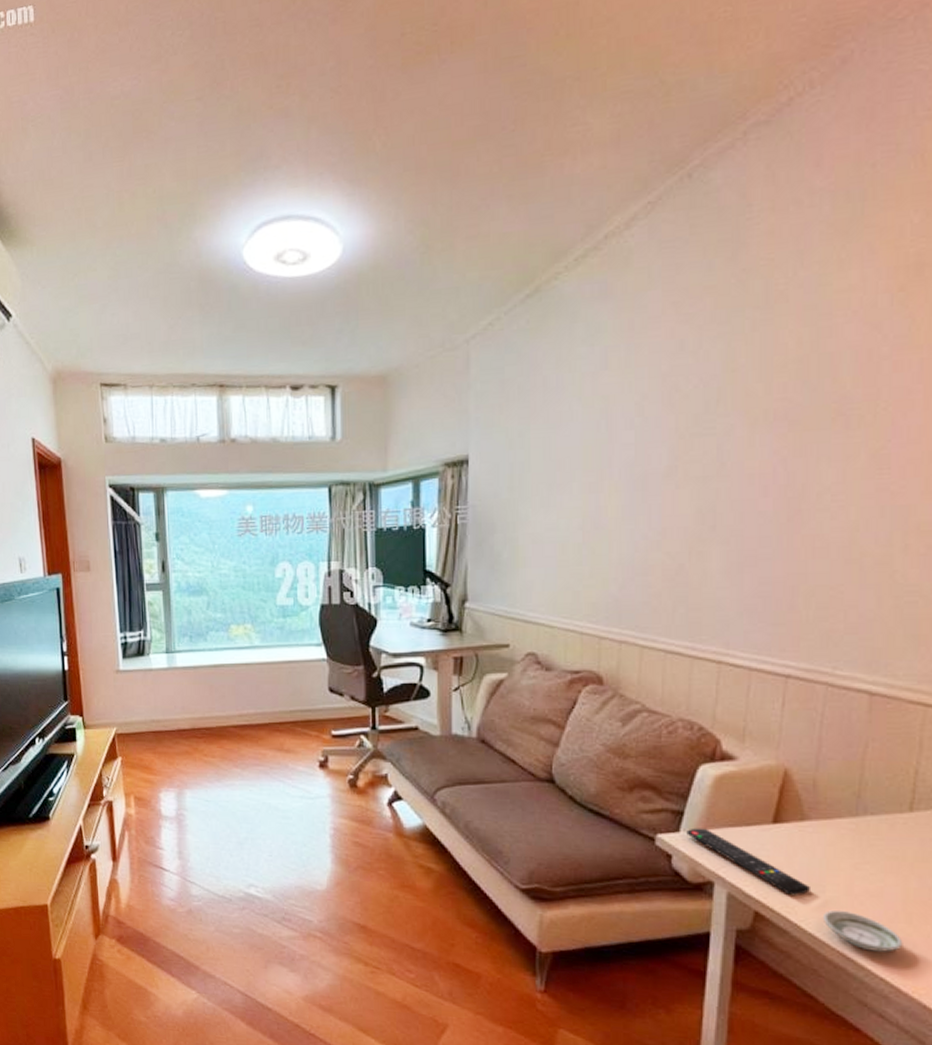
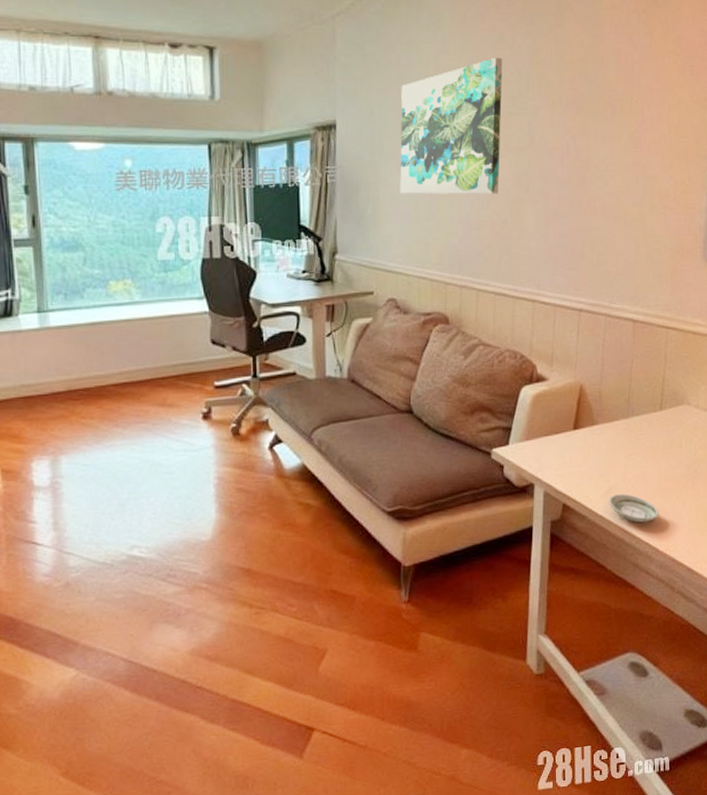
wall art: none [544,367,684,535] -> present [400,57,503,195]
remote control: present [686,828,810,896] -> none [514,439,599,487]

